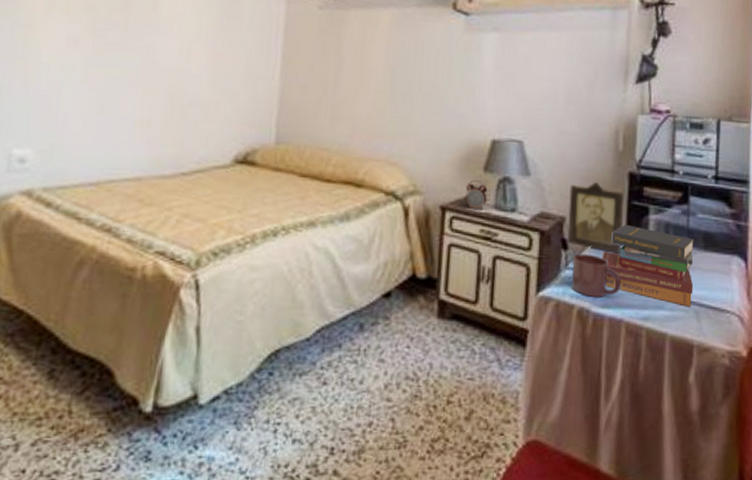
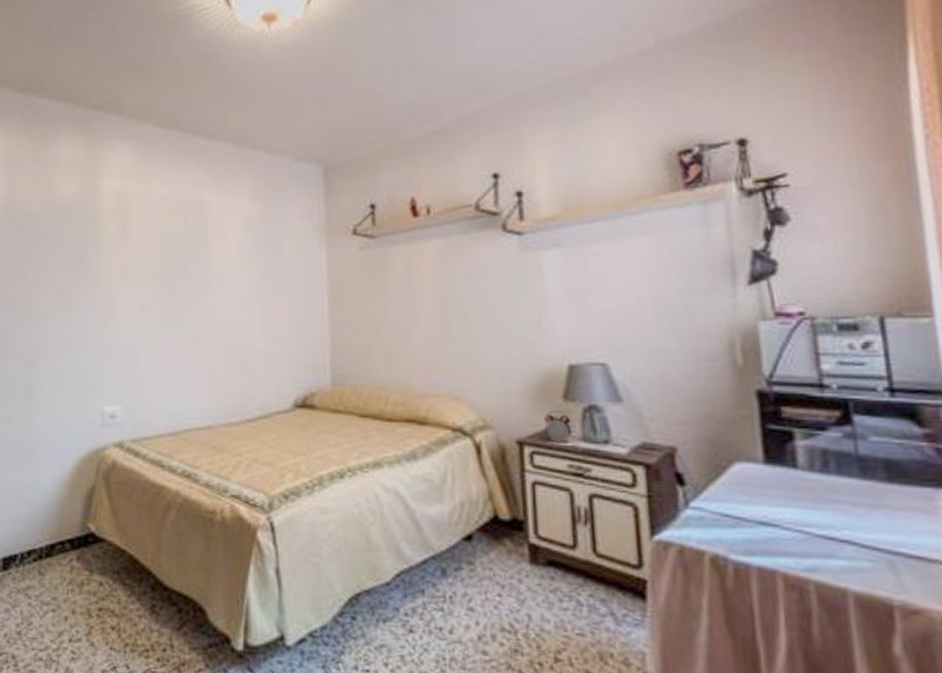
photo frame: present [567,181,625,254] -> none [677,403,761,489]
mug: present [572,253,622,297] -> none [693,489,769,542]
books: present [602,224,694,307] -> none [734,452,881,555]

